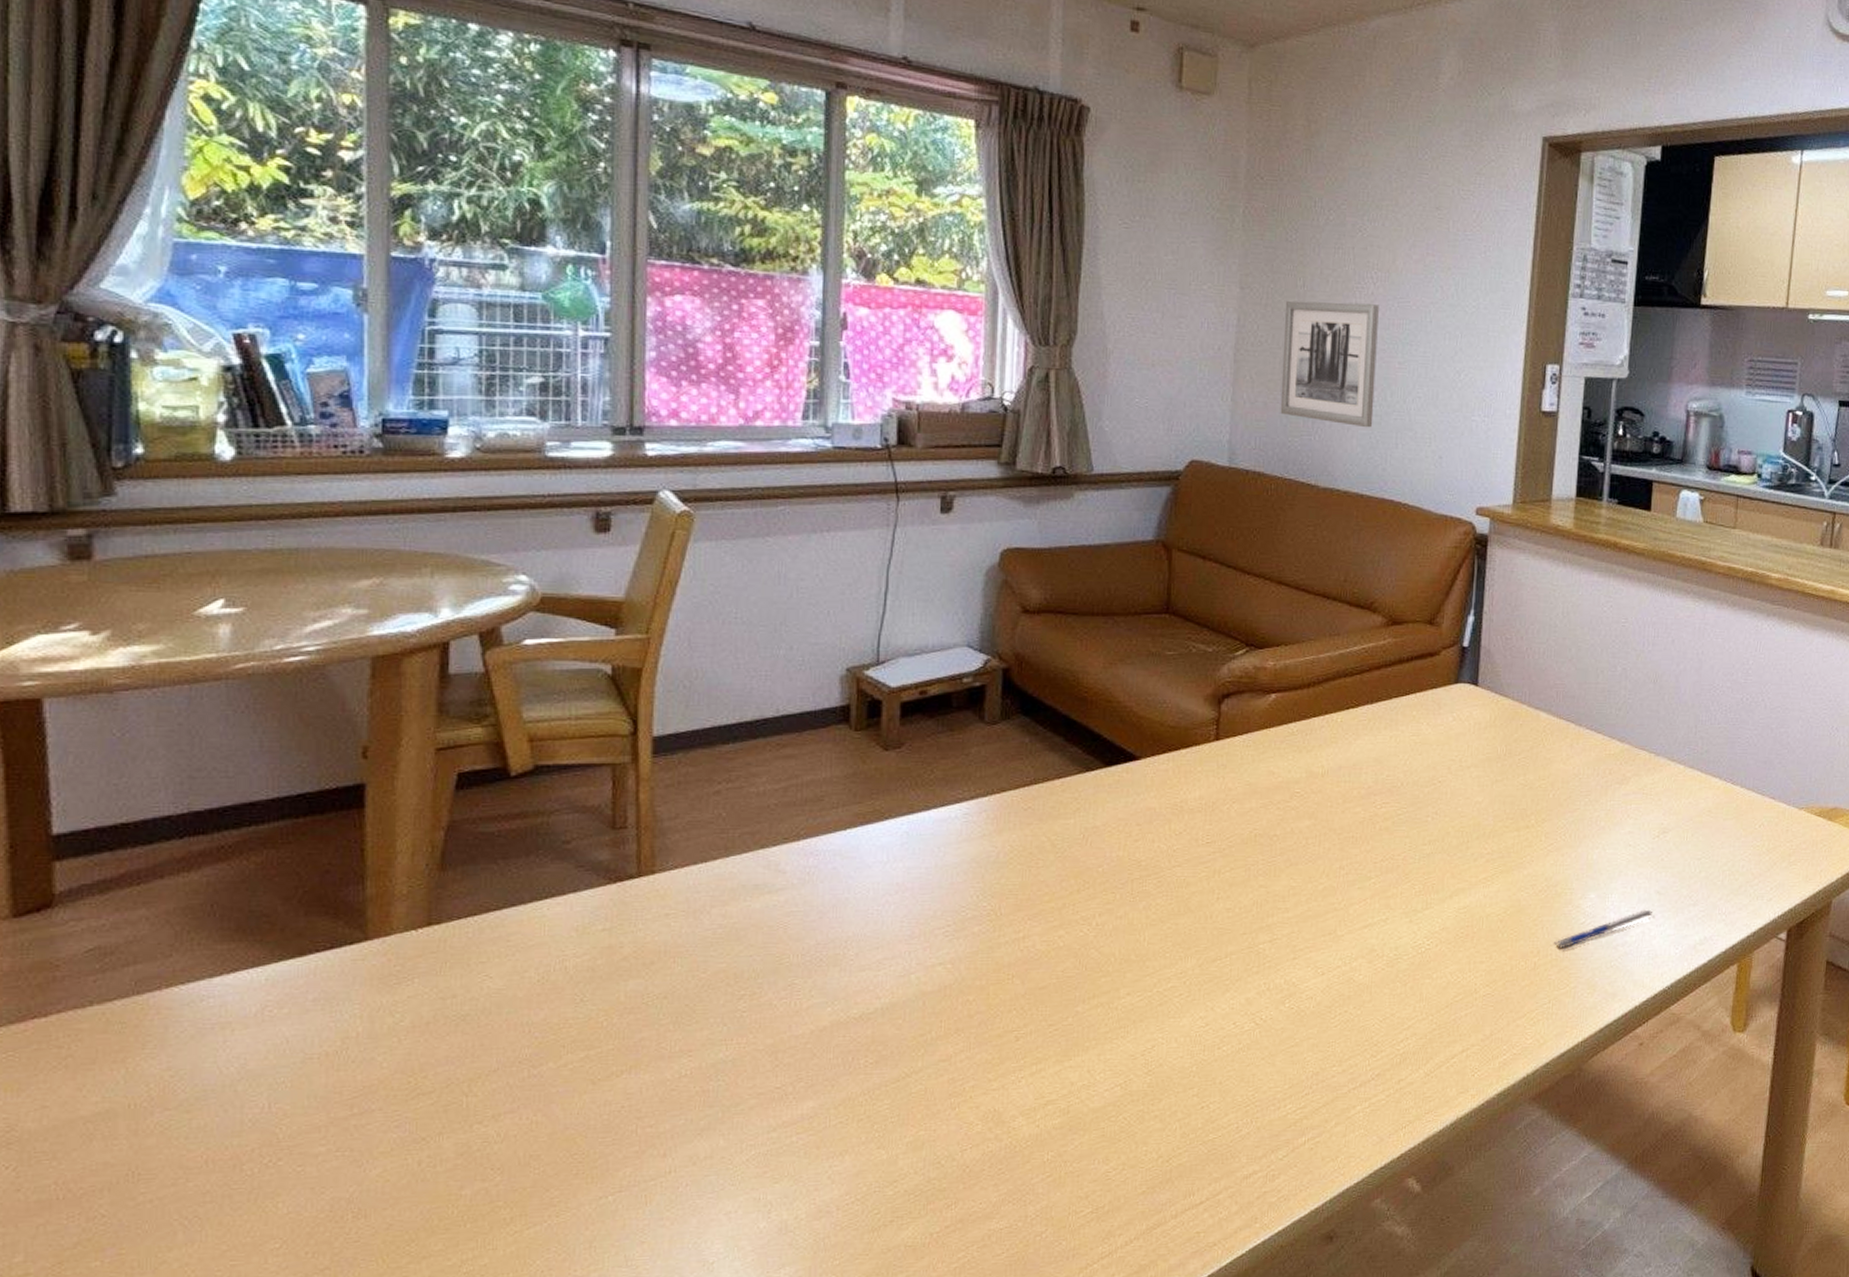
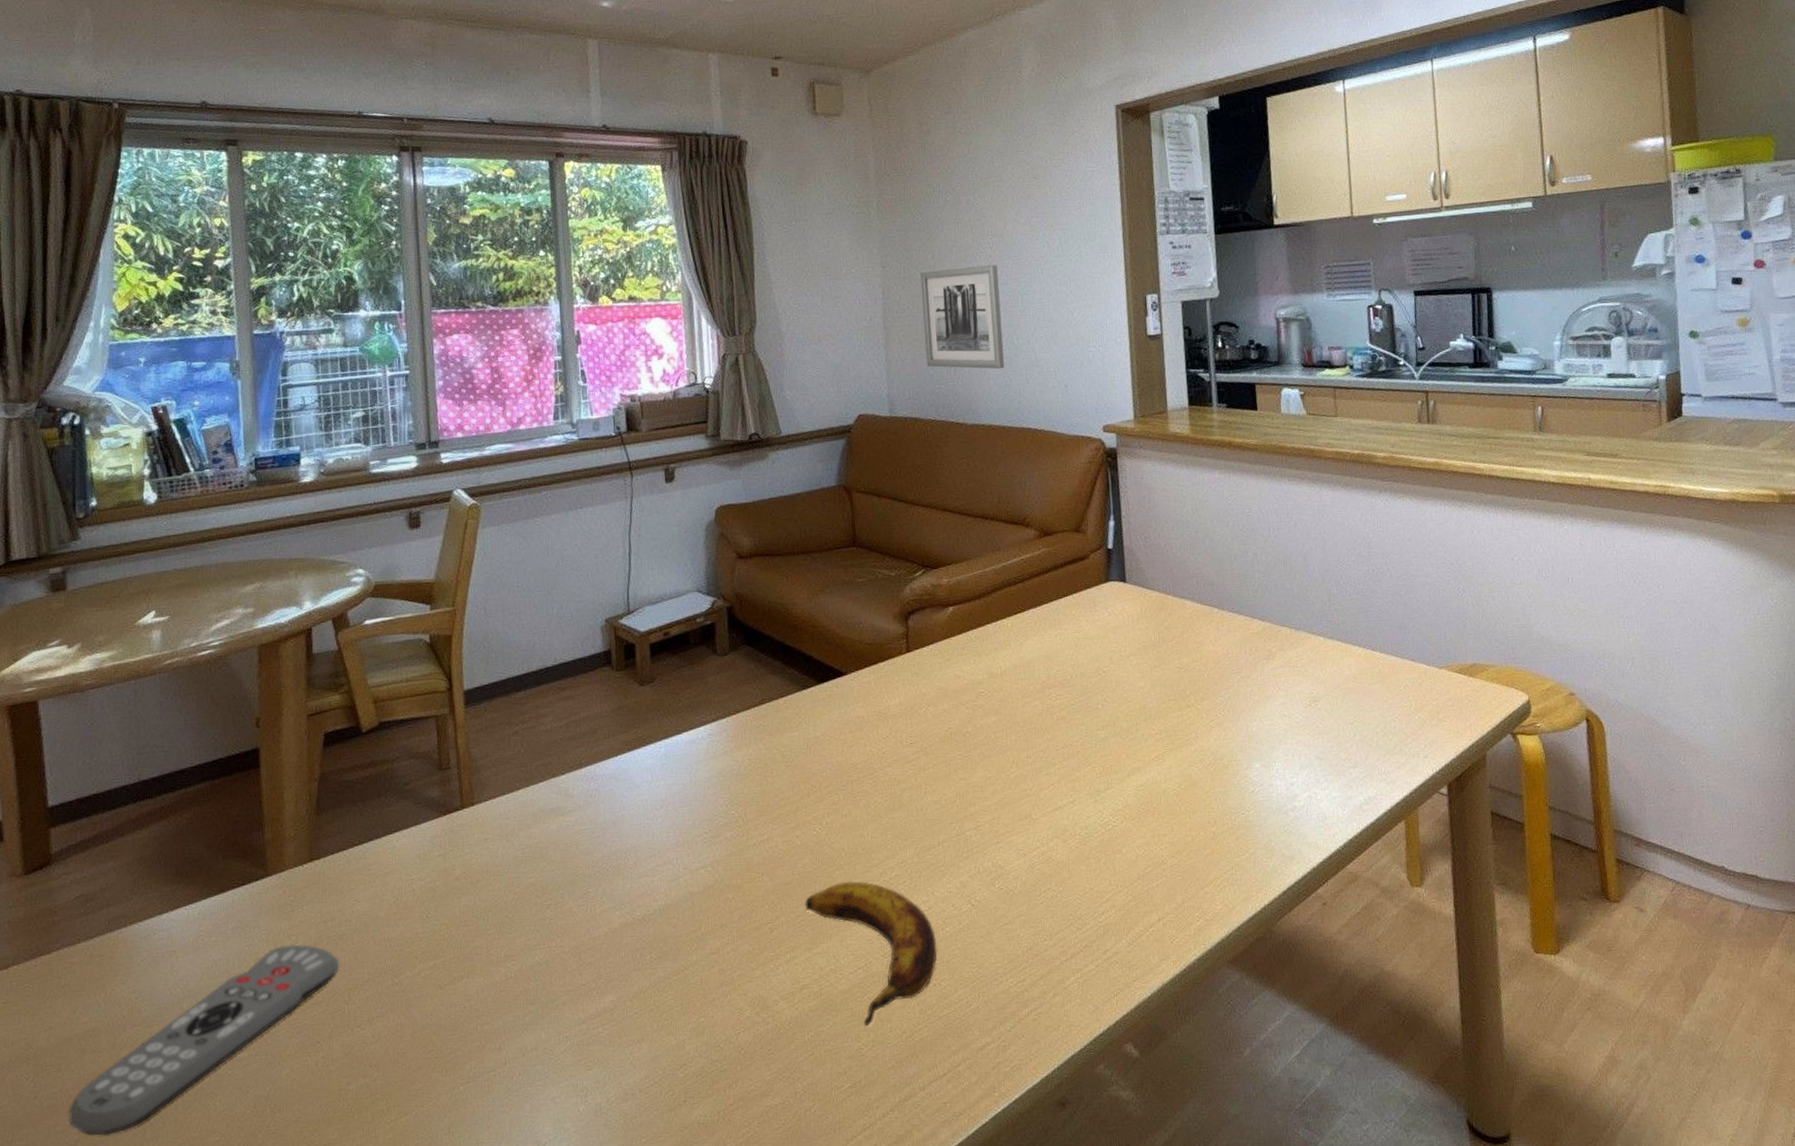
remote control: none [66,1023,459,1238] -> present [69,944,340,1136]
banana: none [1060,990,1210,1149] -> present [805,881,937,1027]
pen: present [1554,909,1655,950] -> none [1228,774,1318,819]

